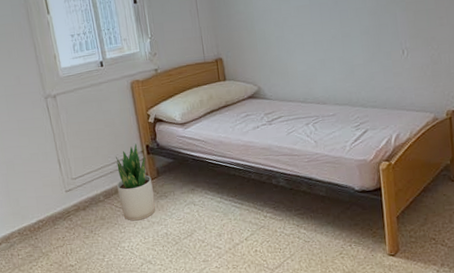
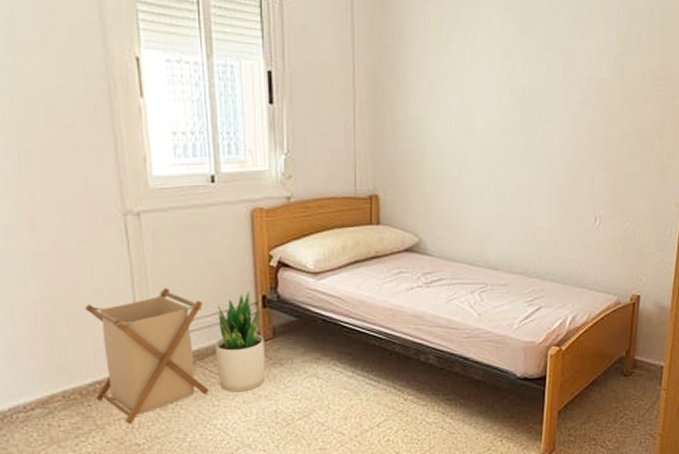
laundry basket: none [26,147,116,251] -> present [84,288,209,425]

